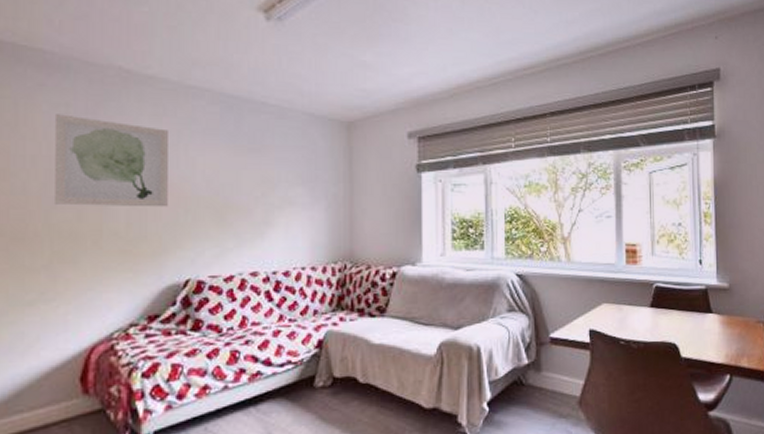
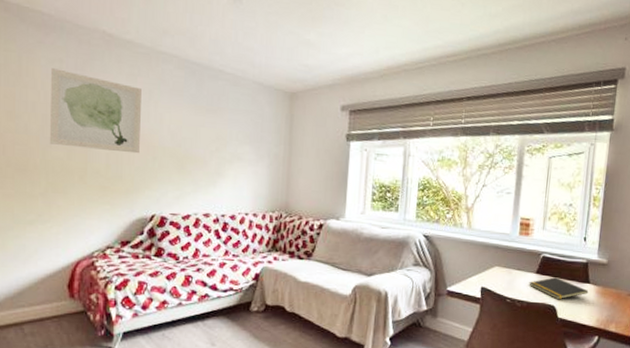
notepad: none [643,309,712,336] -> present [529,277,589,300]

